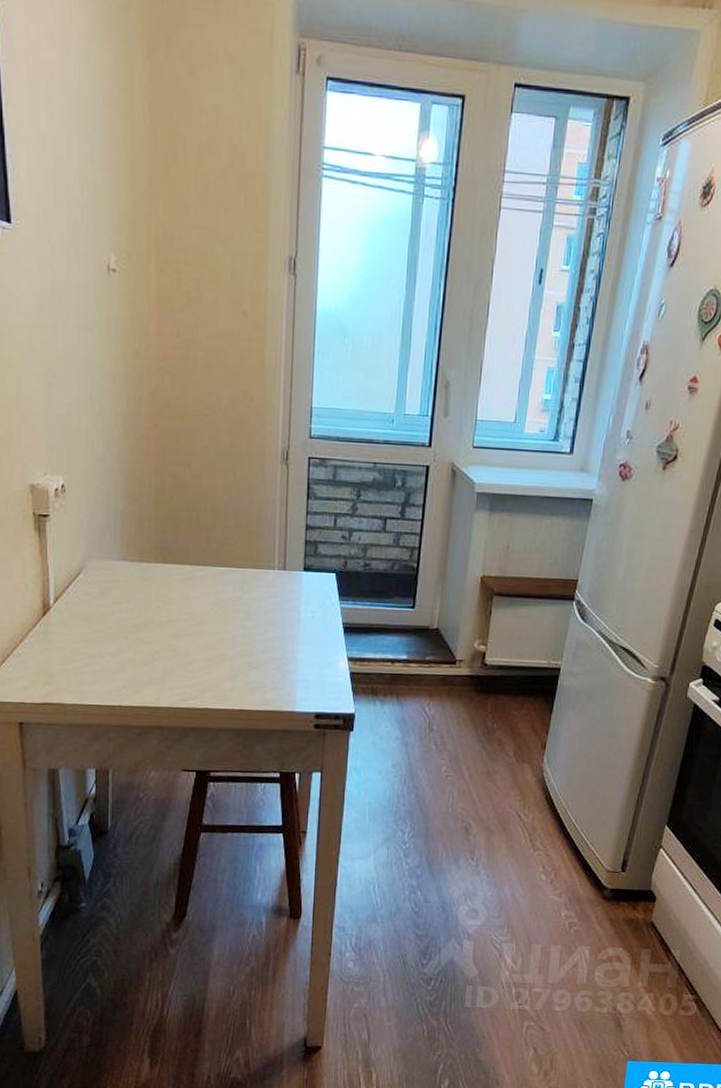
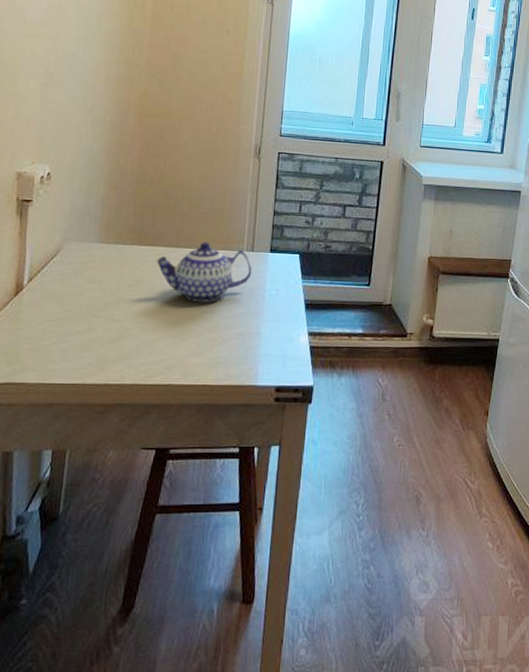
teapot: none [183,560,285,624] -> present [157,242,252,302]

